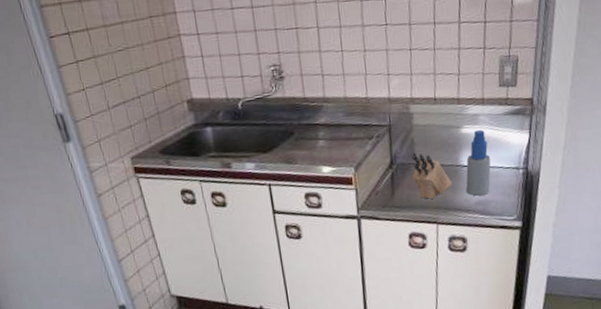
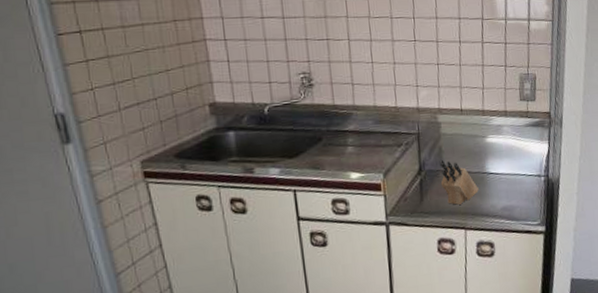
spray bottle: present [466,129,491,196] -> none [492,139,515,202]

